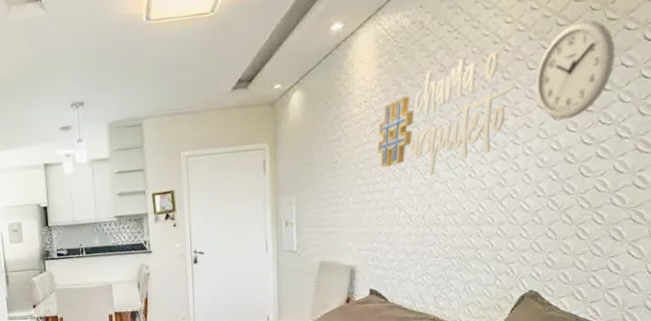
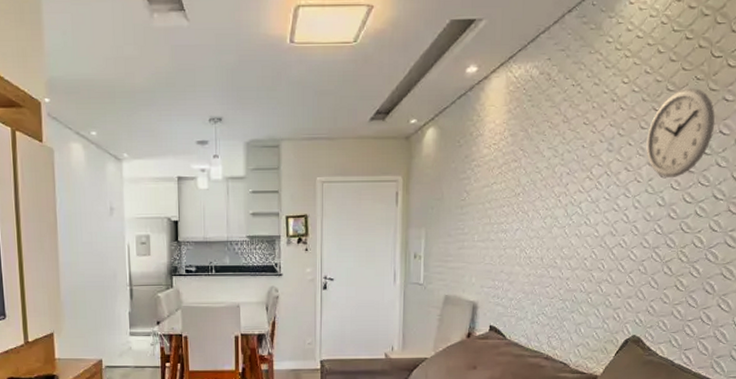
decorative wall piece: present [377,52,514,176] -> none [503,109,628,220]

